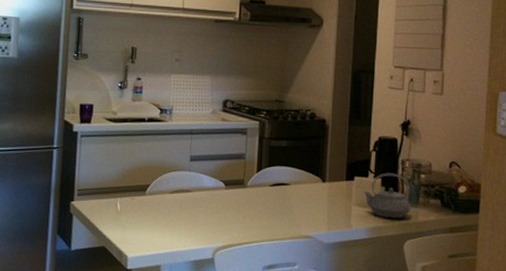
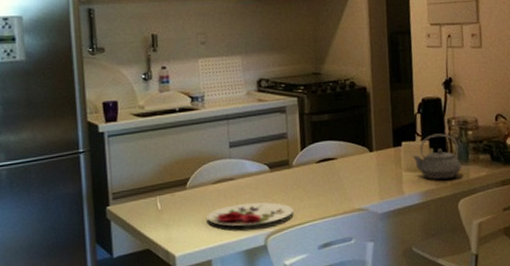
plate: none [161,216,243,239] -> present [206,202,294,227]

